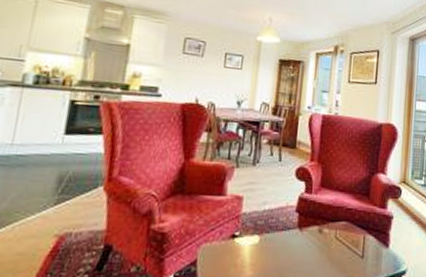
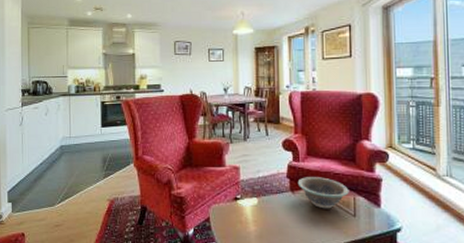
decorative bowl: none [307,211,360,250] -> present [297,177,349,209]

